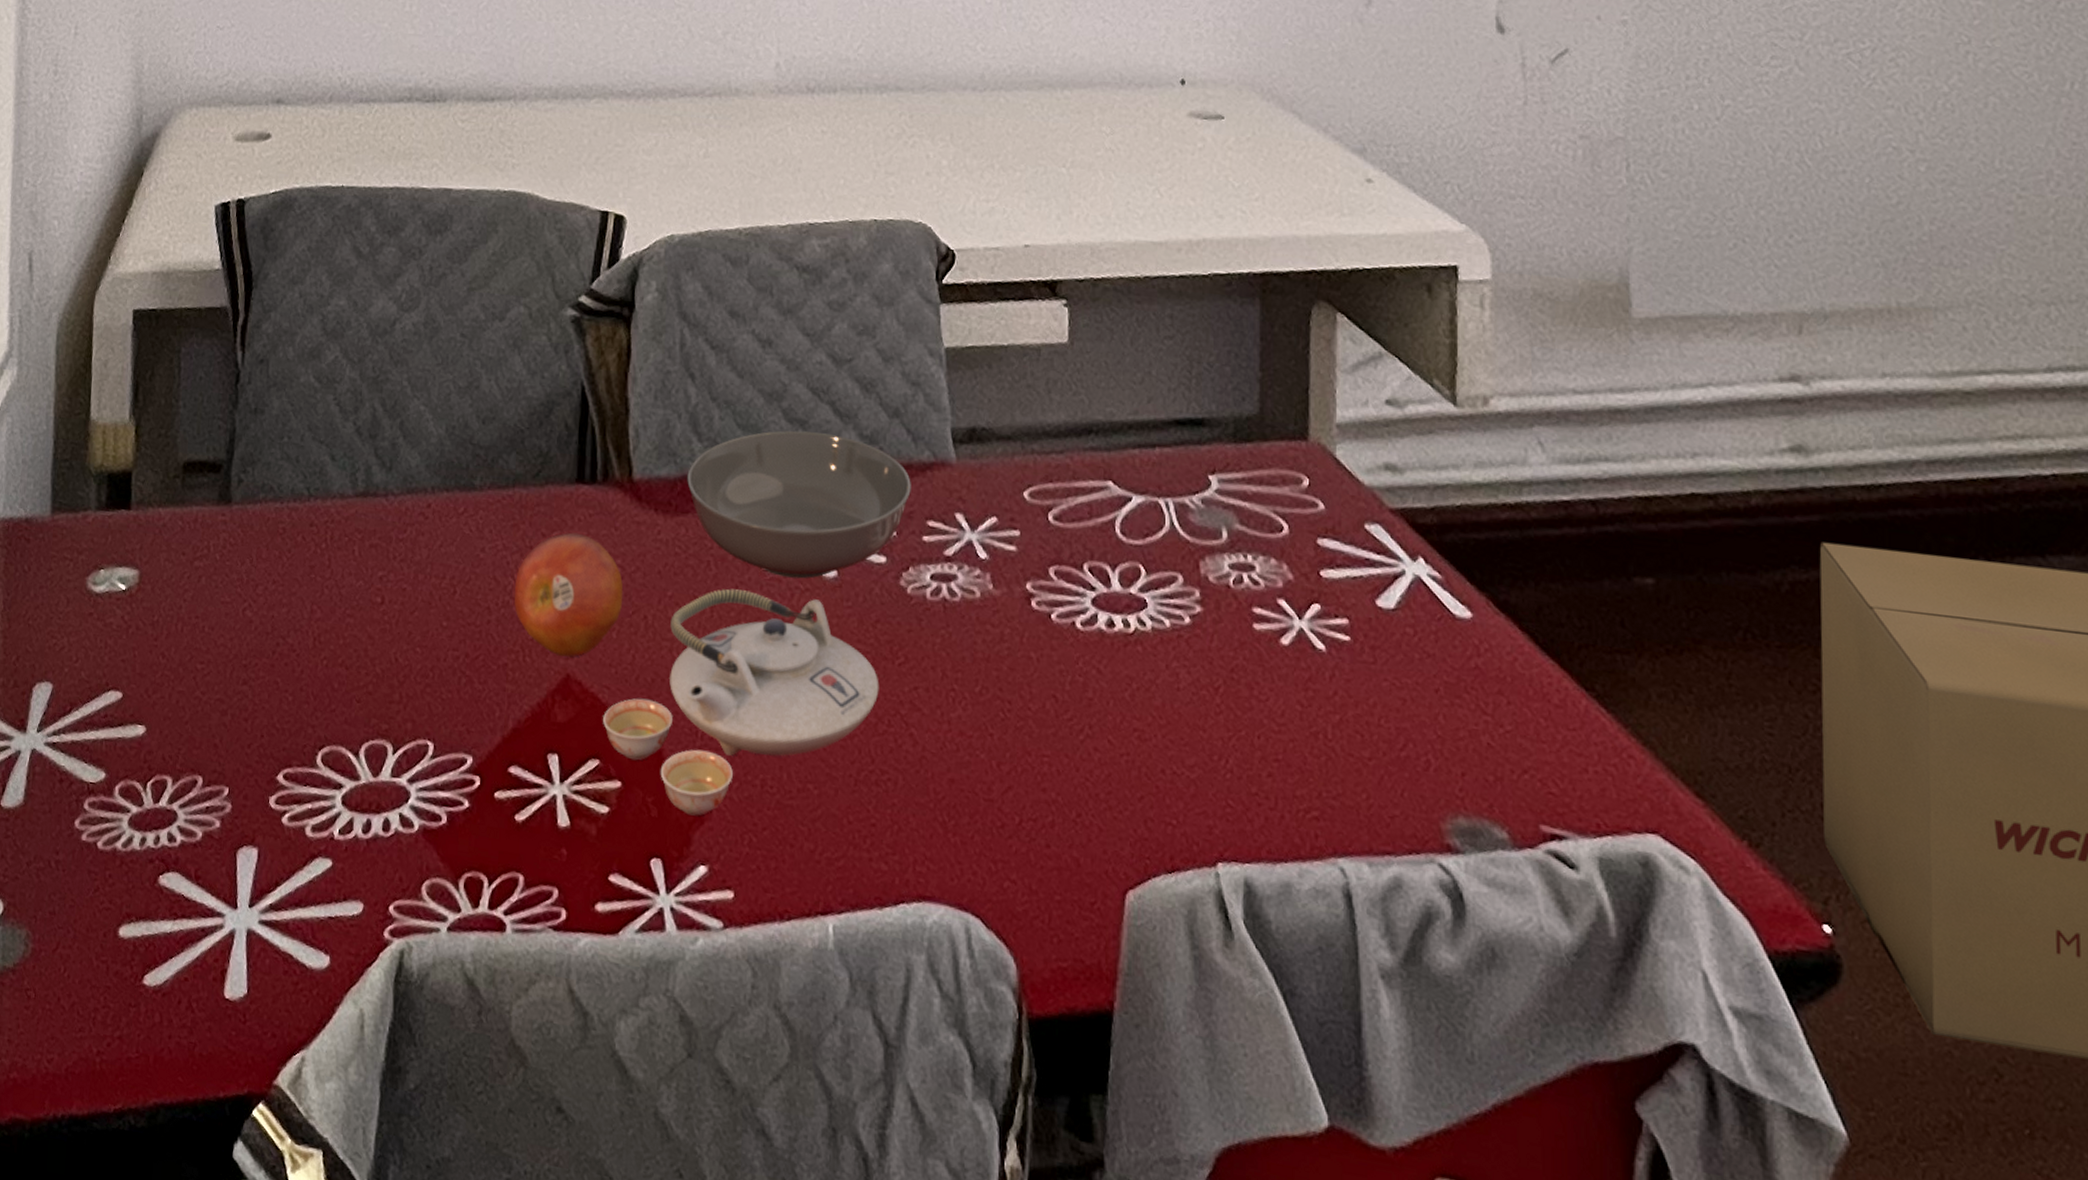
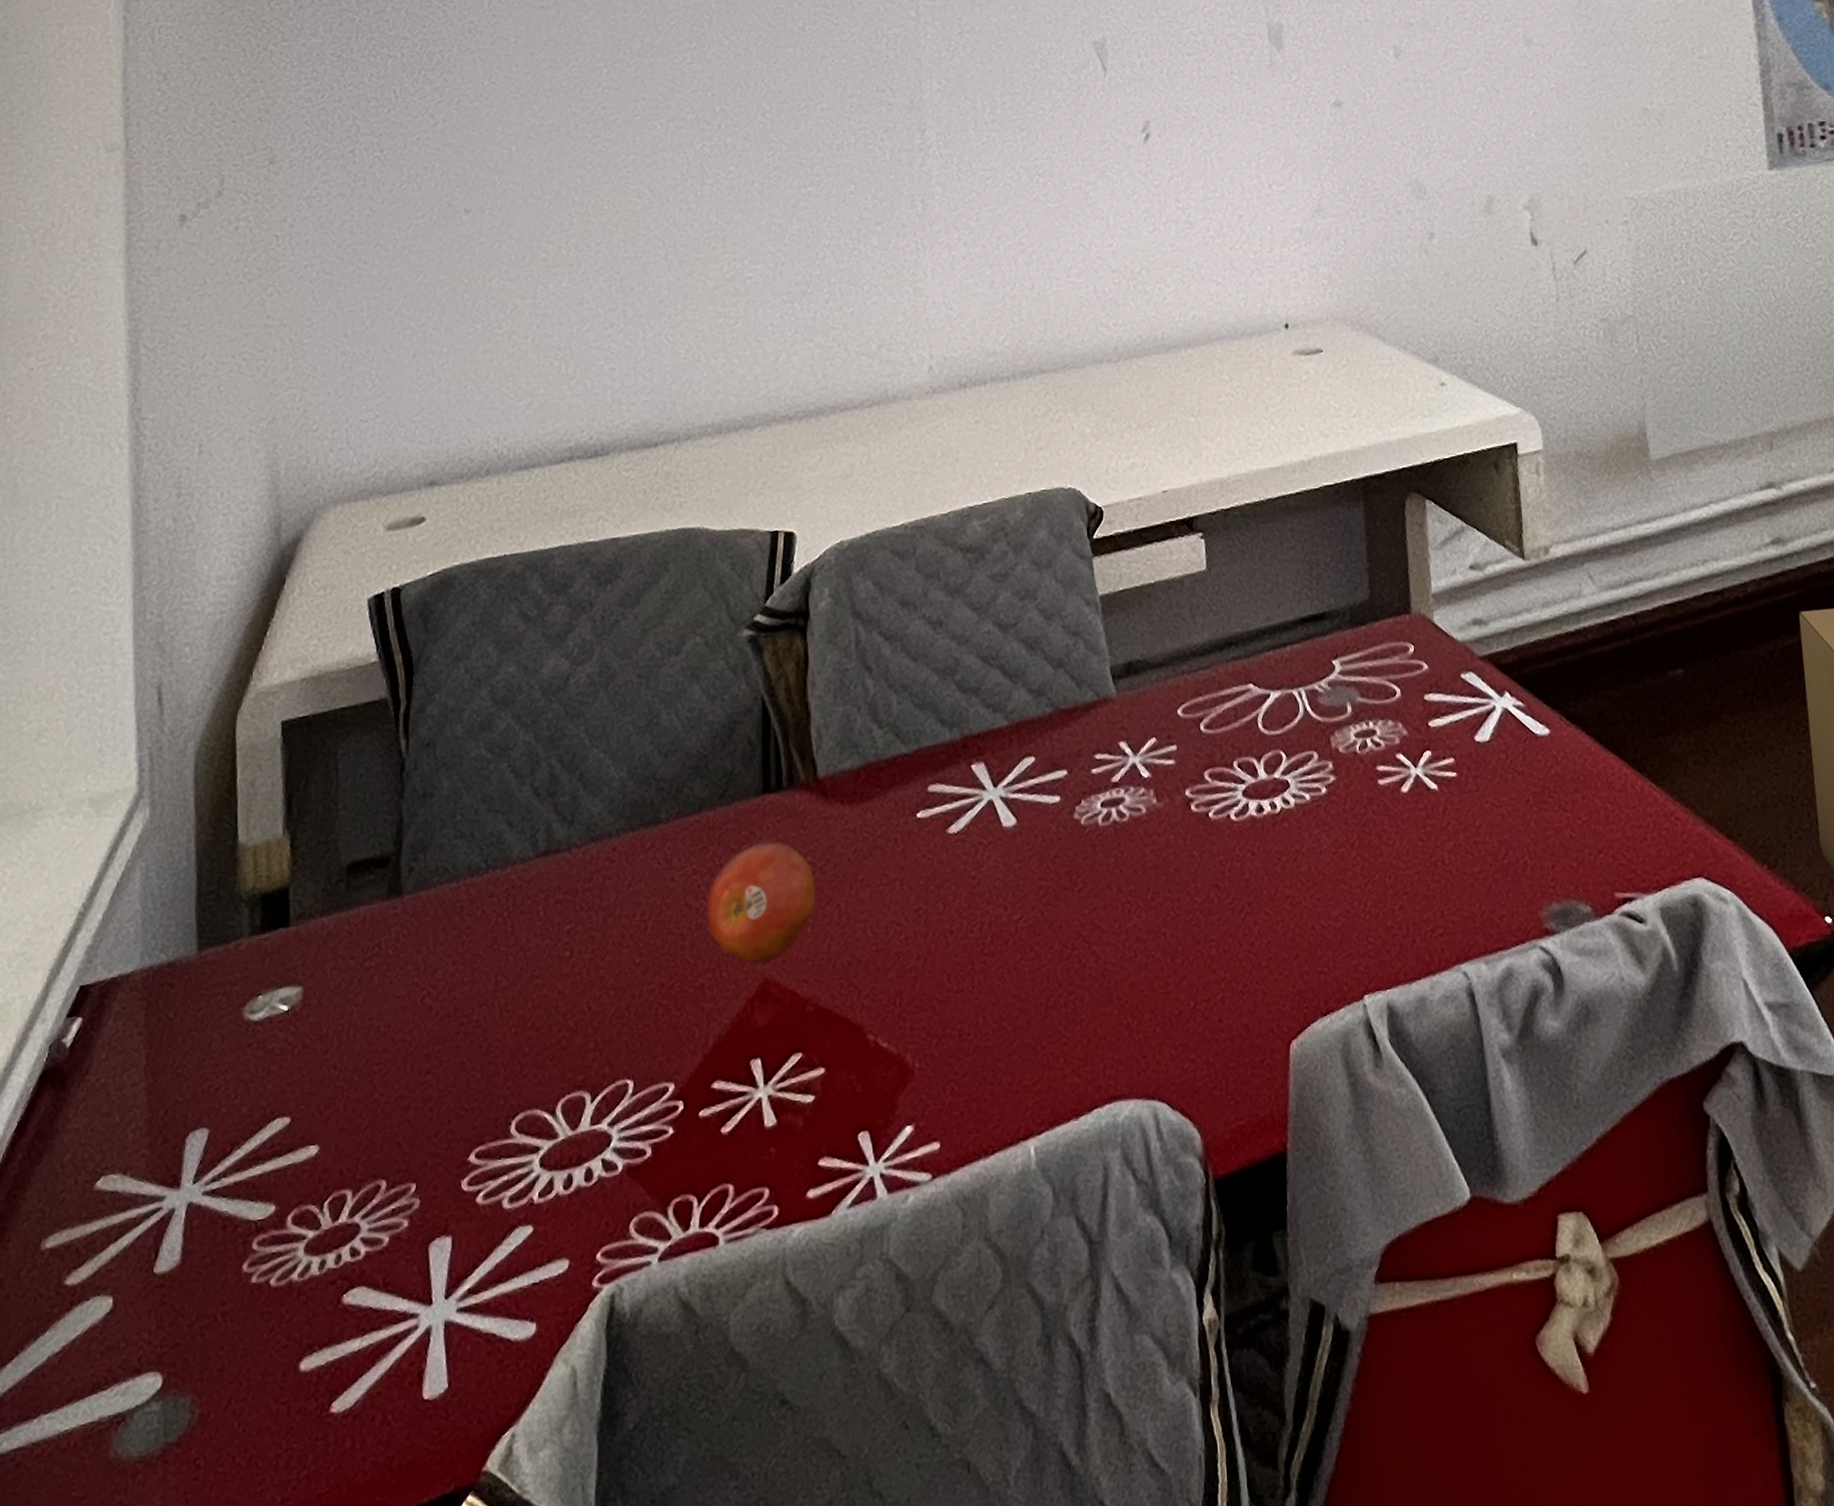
teapot: present [603,589,879,816] -> none [803,850,1062,1082]
bowl: present [687,430,911,579] -> none [870,695,1078,837]

